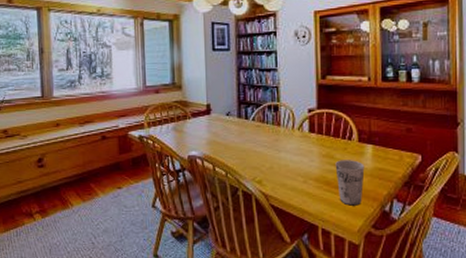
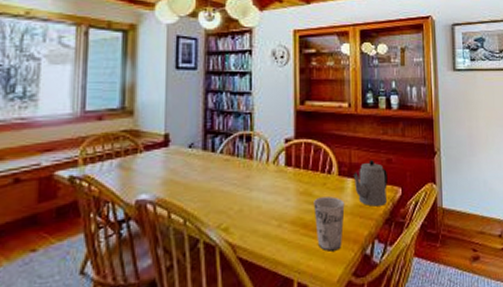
teapot: none [373,129,407,170] -> present [353,160,387,207]

